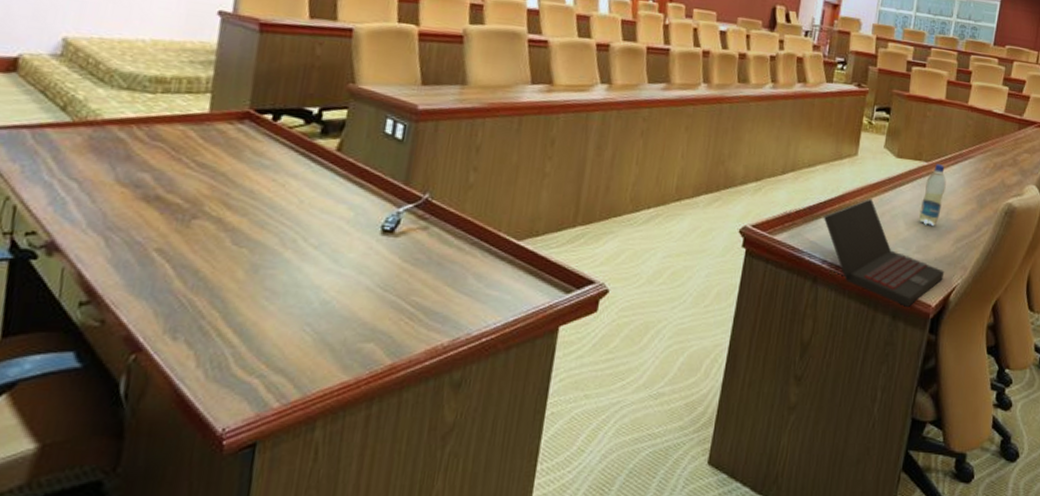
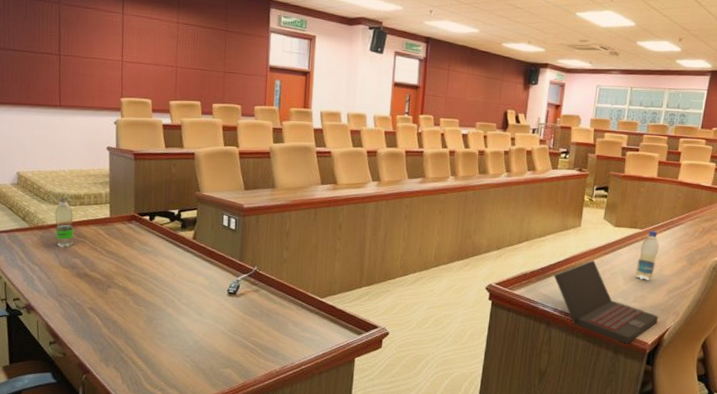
bottle: none [114,79,150,155] -> present [54,197,75,248]

